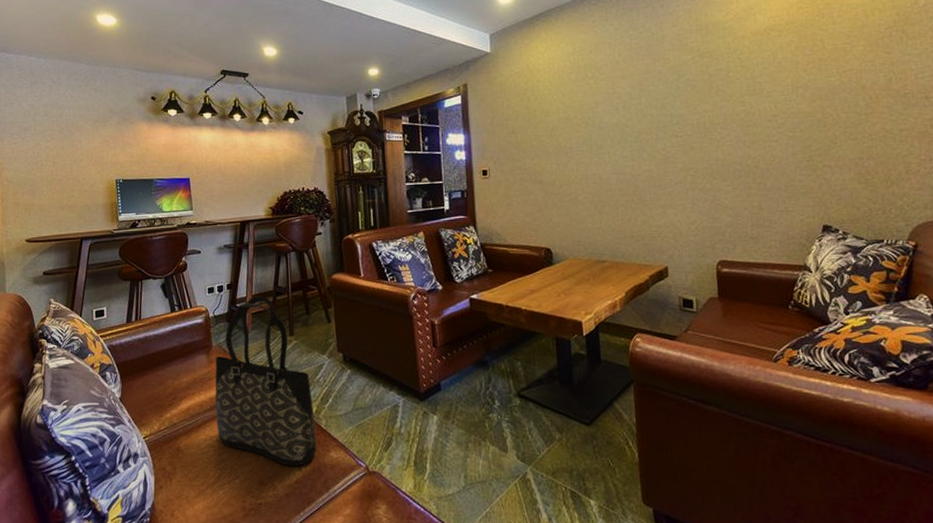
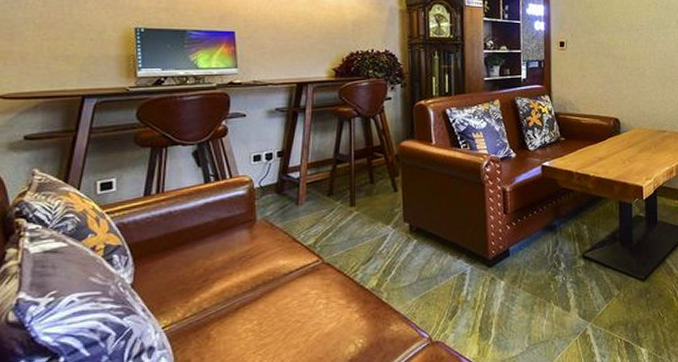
tote bag: present [215,296,317,467] -> none [258,164,376,345]

